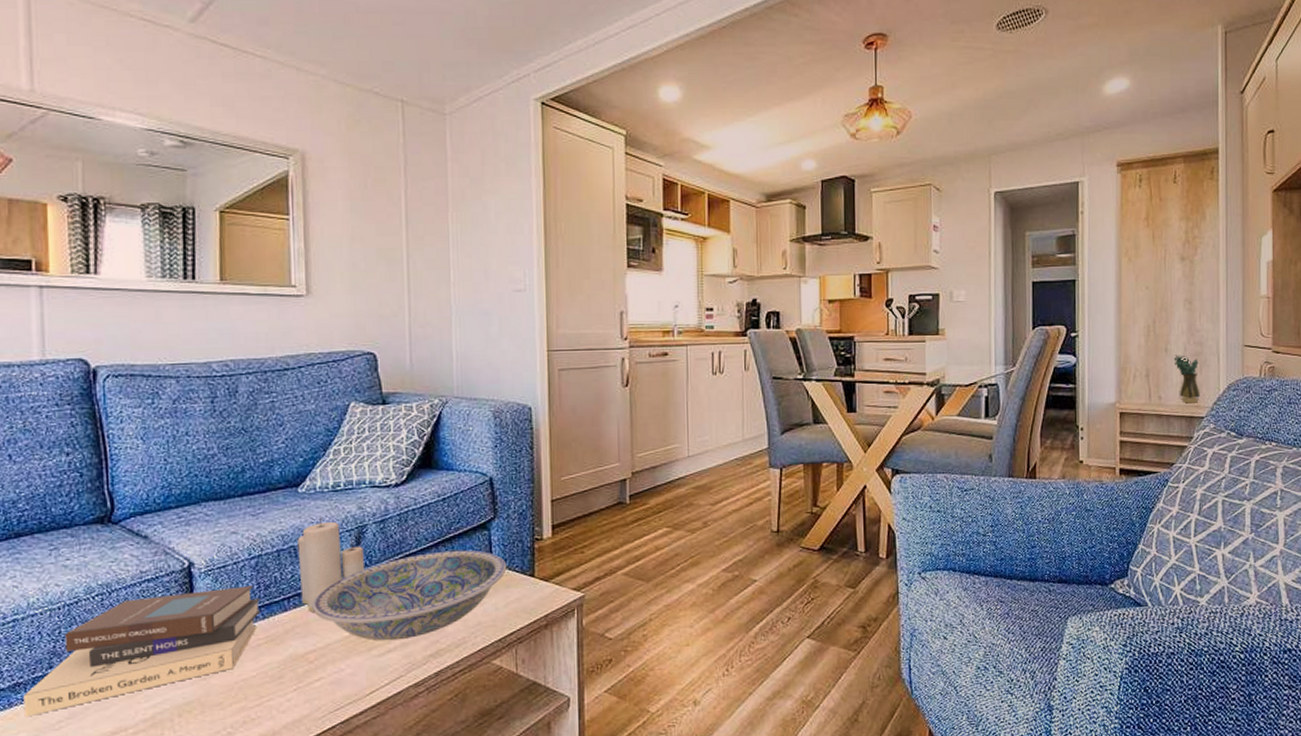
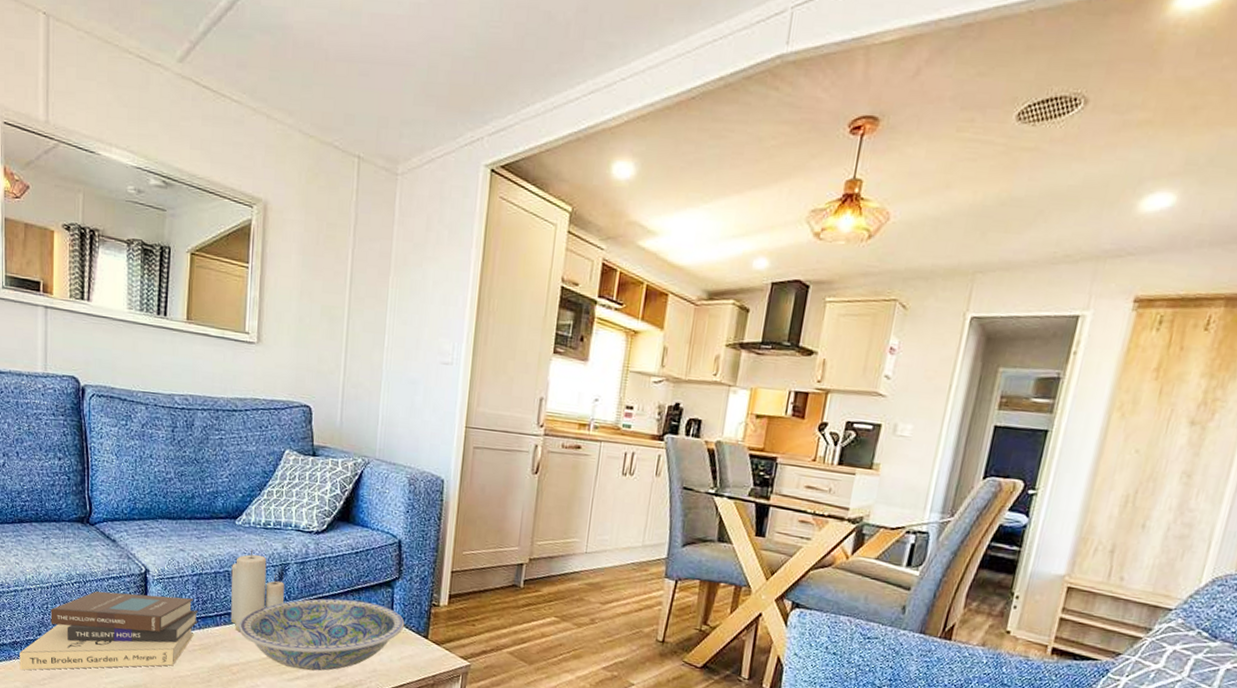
vase: present [1175,355,1200,405] -> none [1147,533,1182,593]

